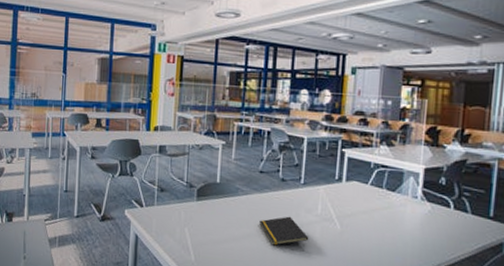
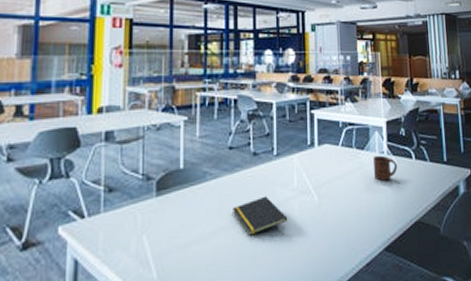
cup: none [402,199,431,224] -> present [372,155,397,181]

